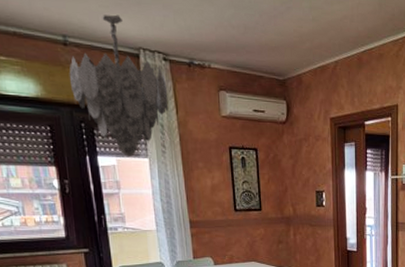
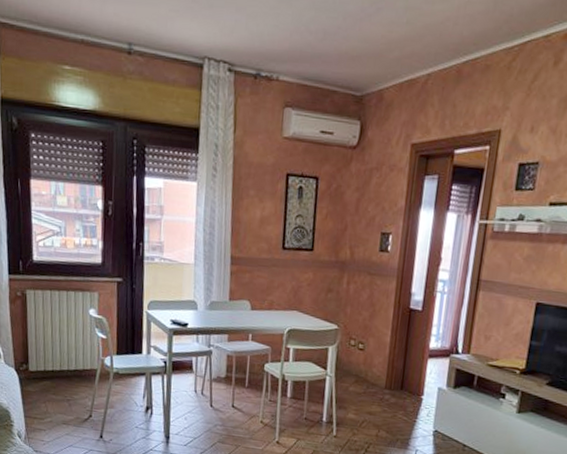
chandelier: present [69,14,169,157] -> none [128,19,228,179]

